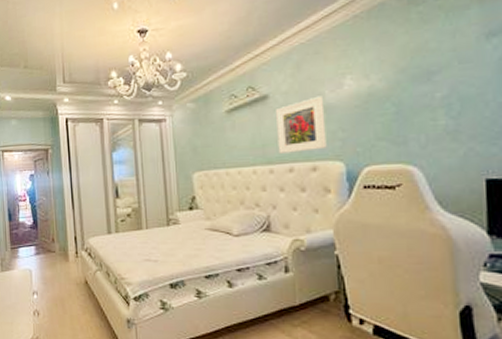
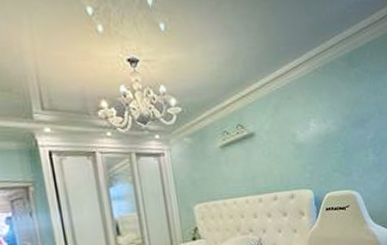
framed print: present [276,96,327,154] -> none [261,135,300,185]

